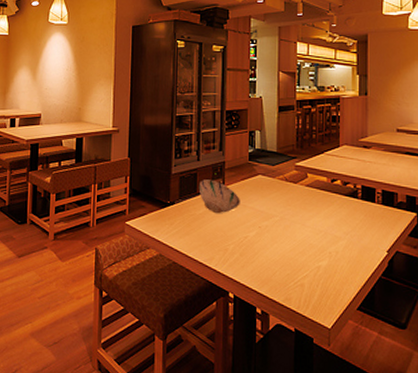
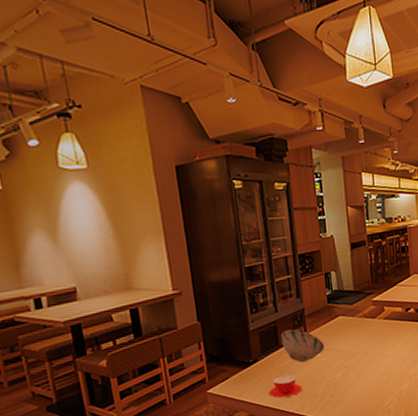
teacup: none [180,222,213,245] -> present [269,374,303,398]

